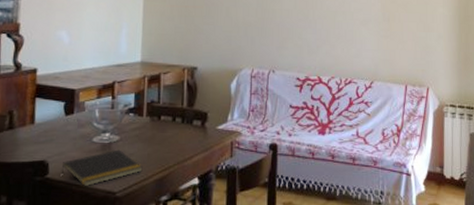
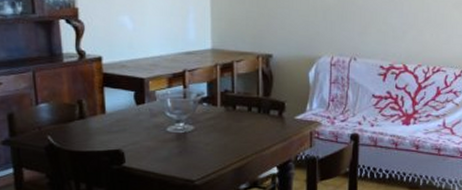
notepad: present [61,149,143,187] -> none [137,139,220,175]

